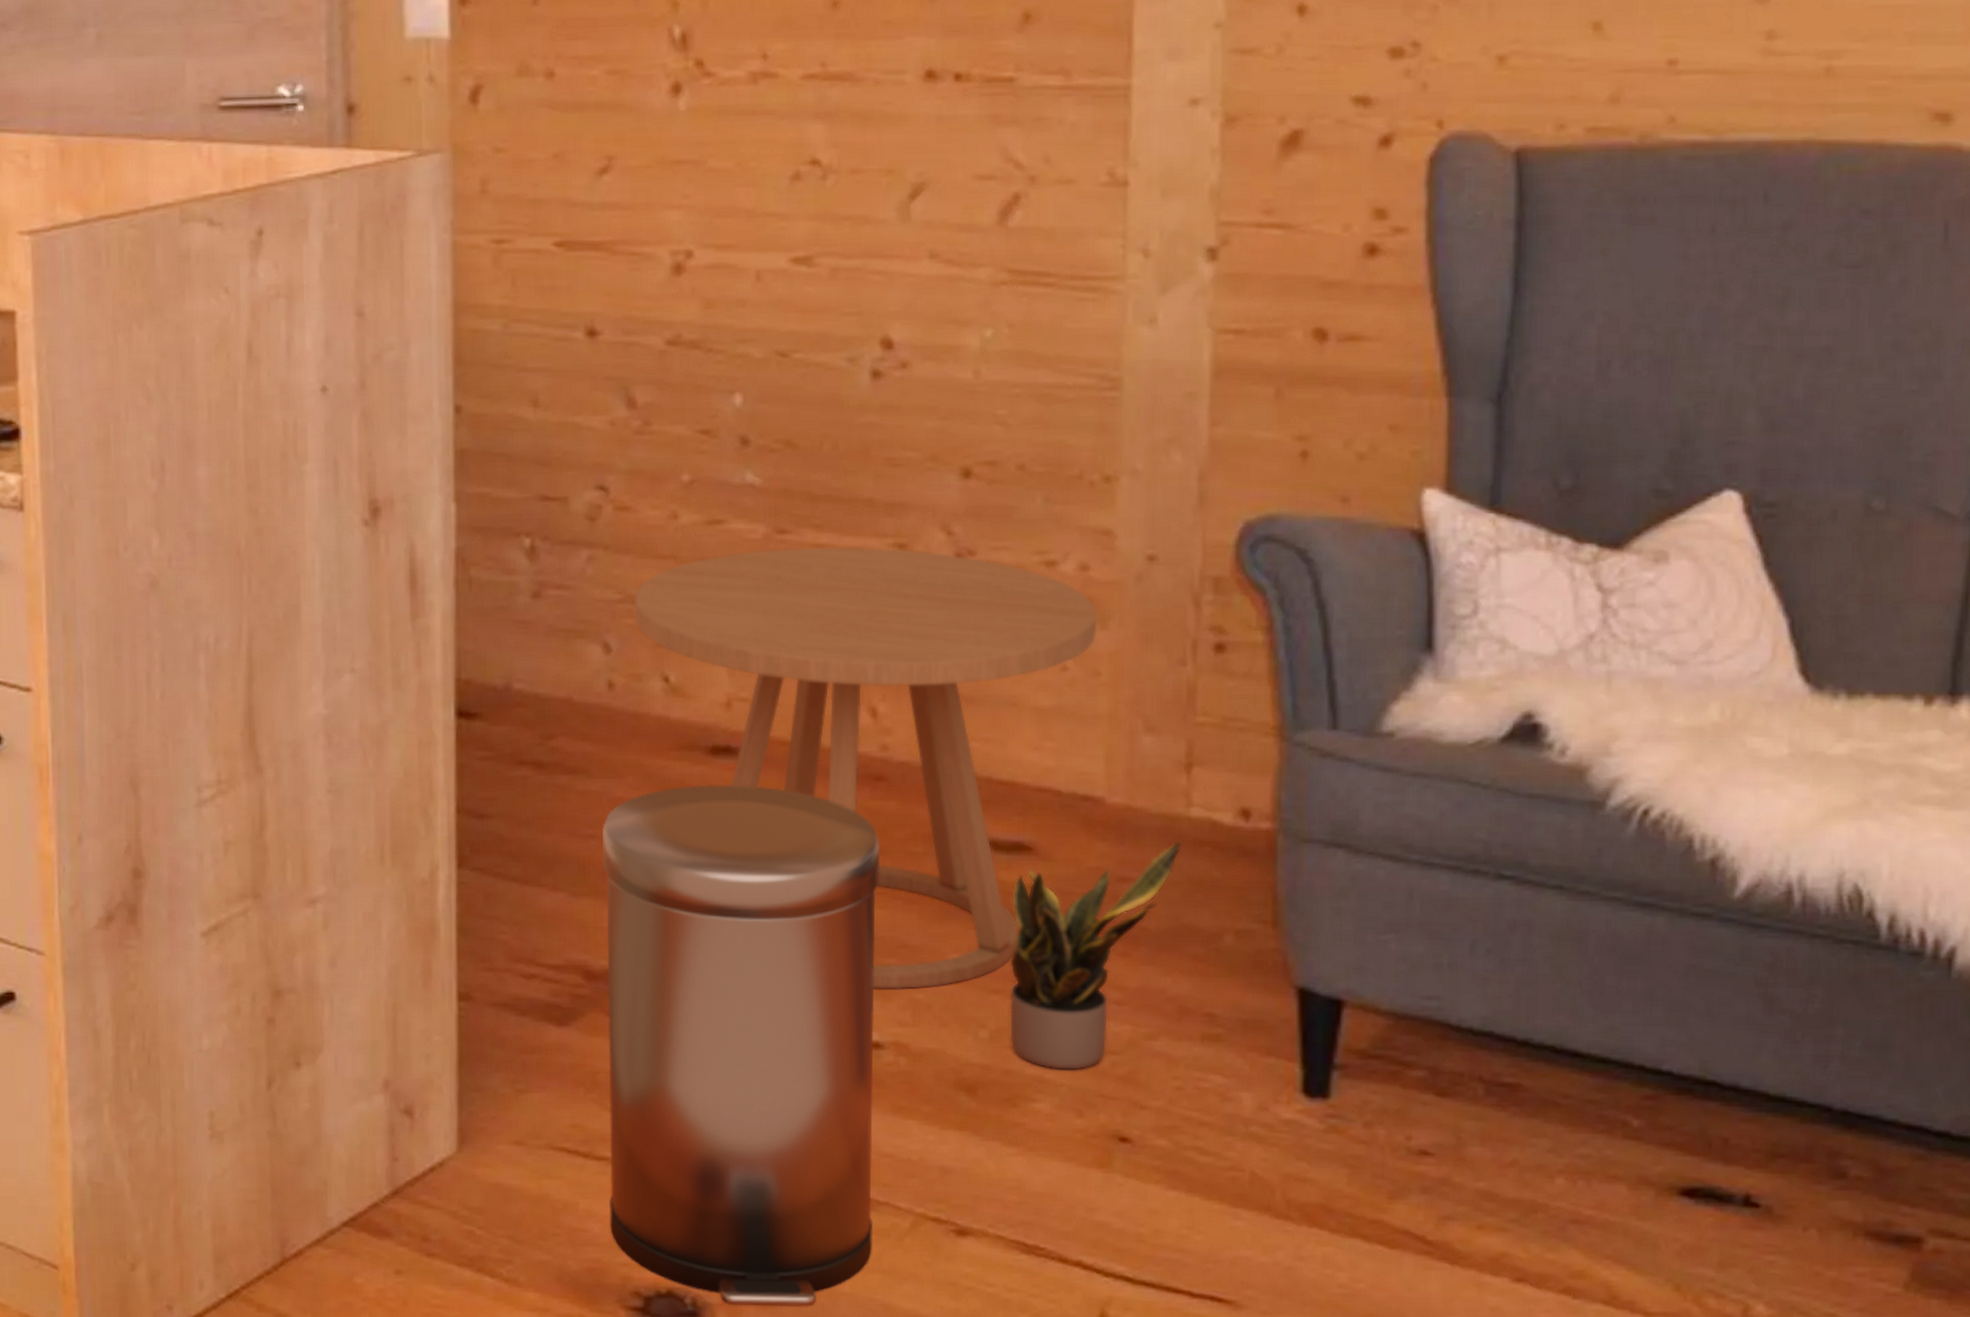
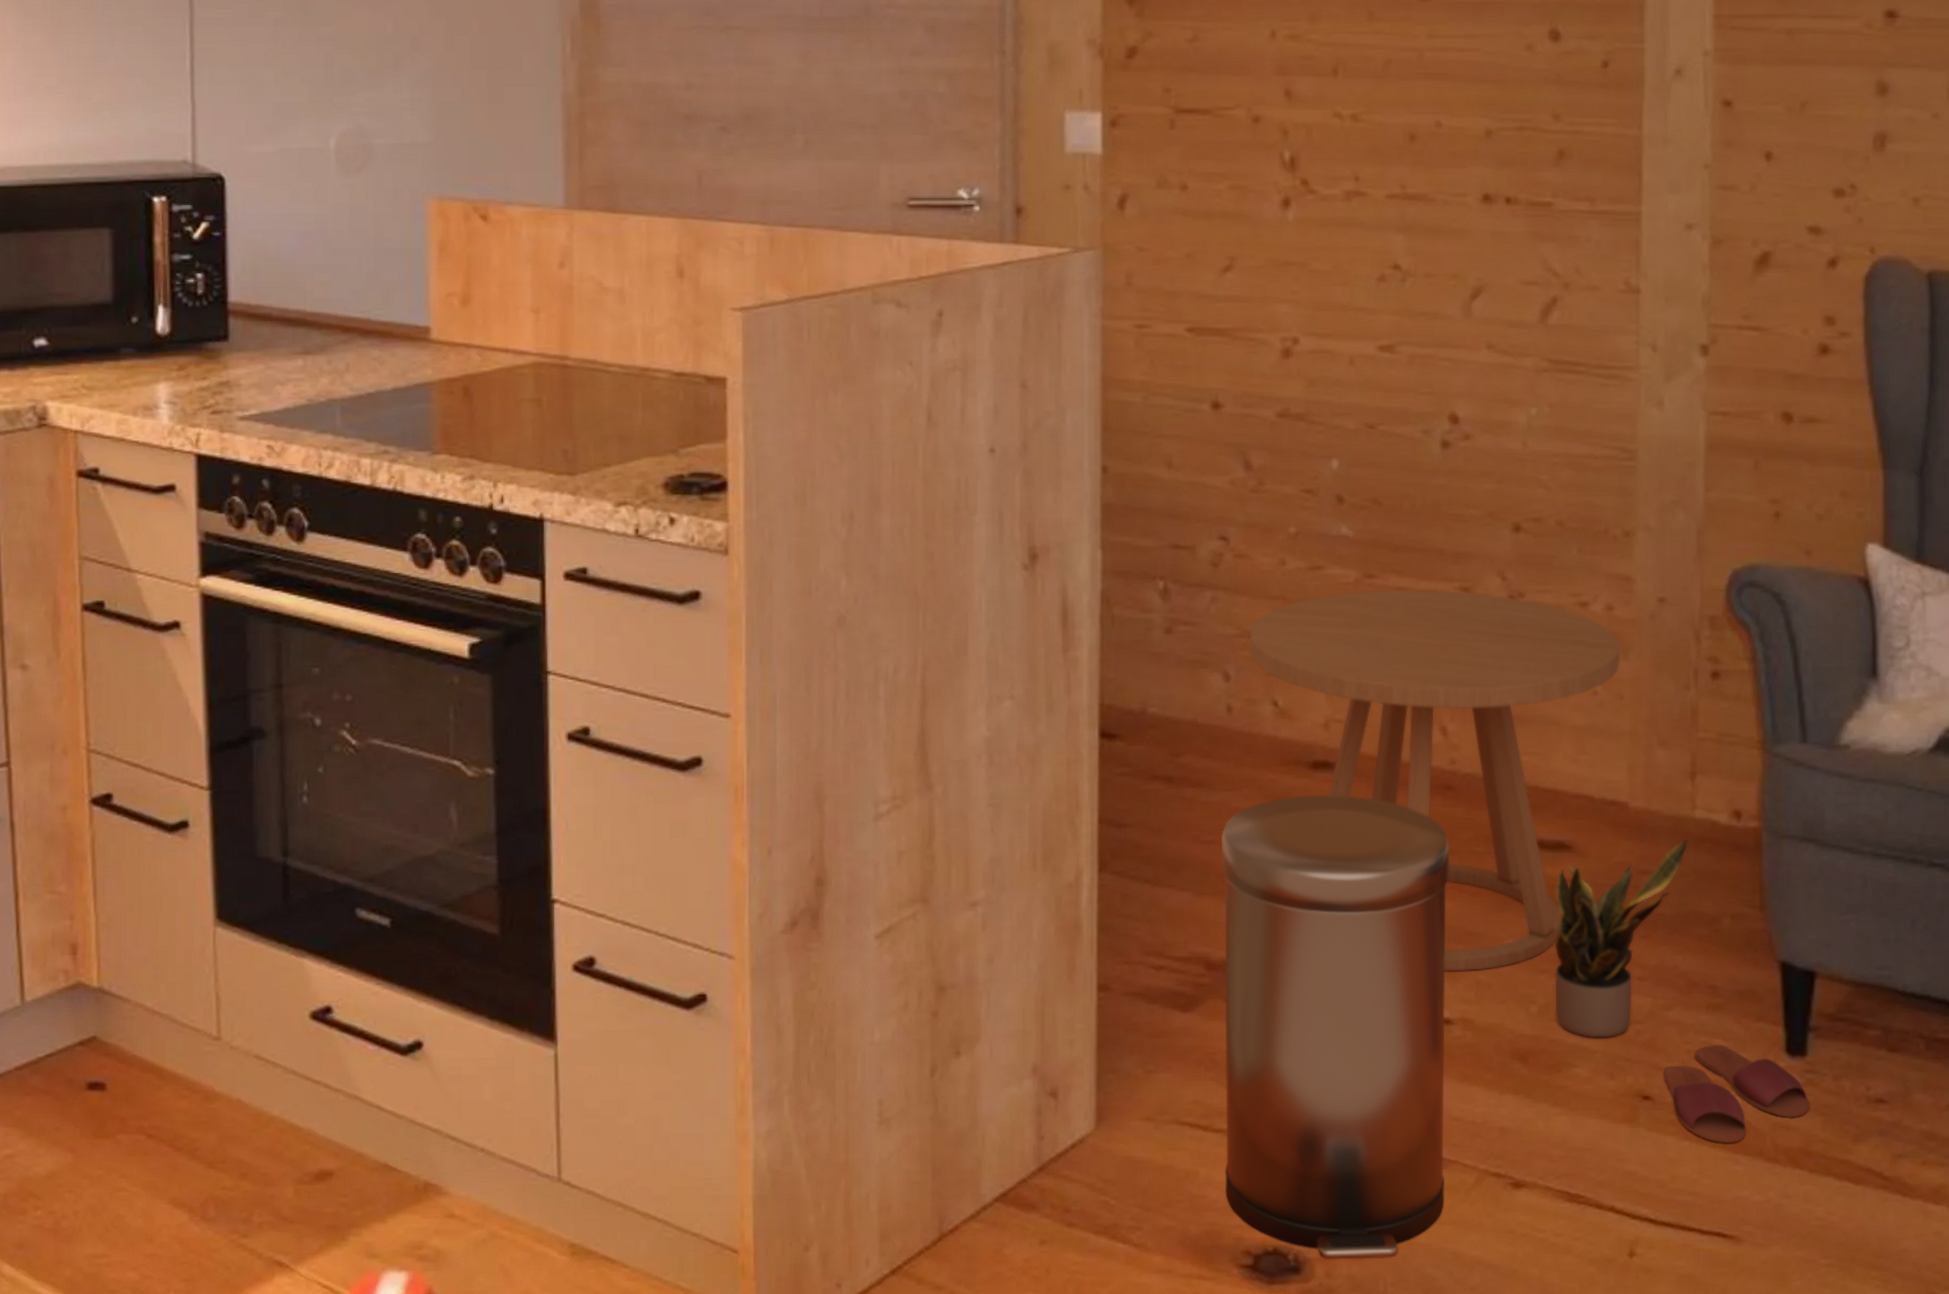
slippers: none [1146,1081,1333,1195] -> present [1664,1044,1810,1143]

